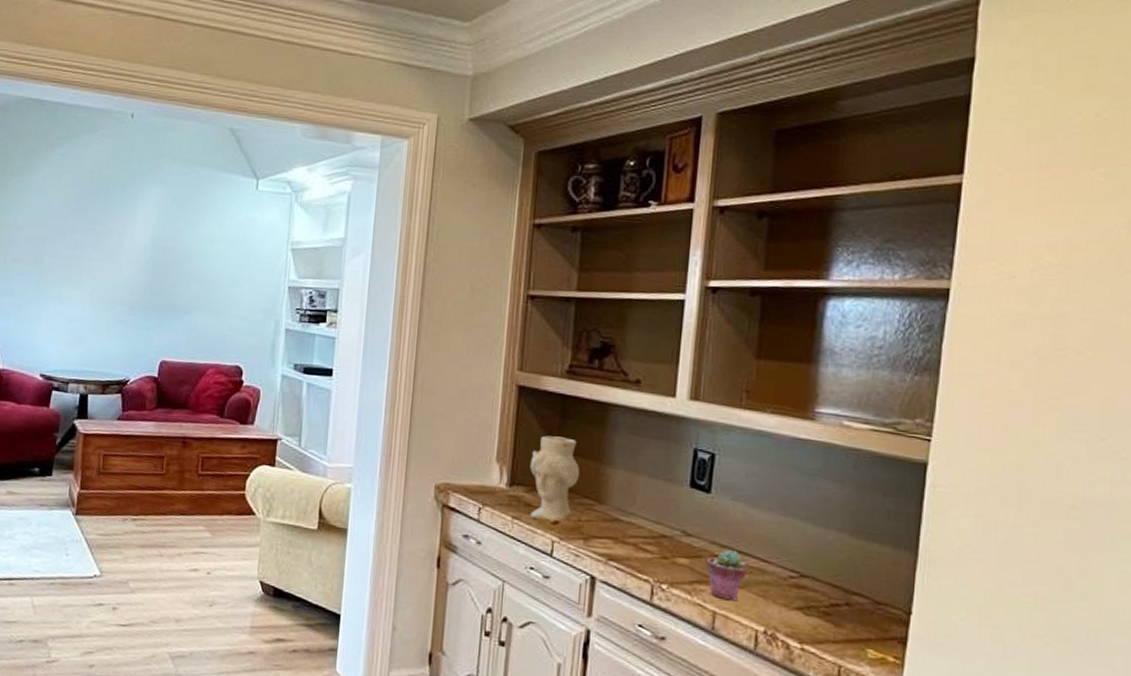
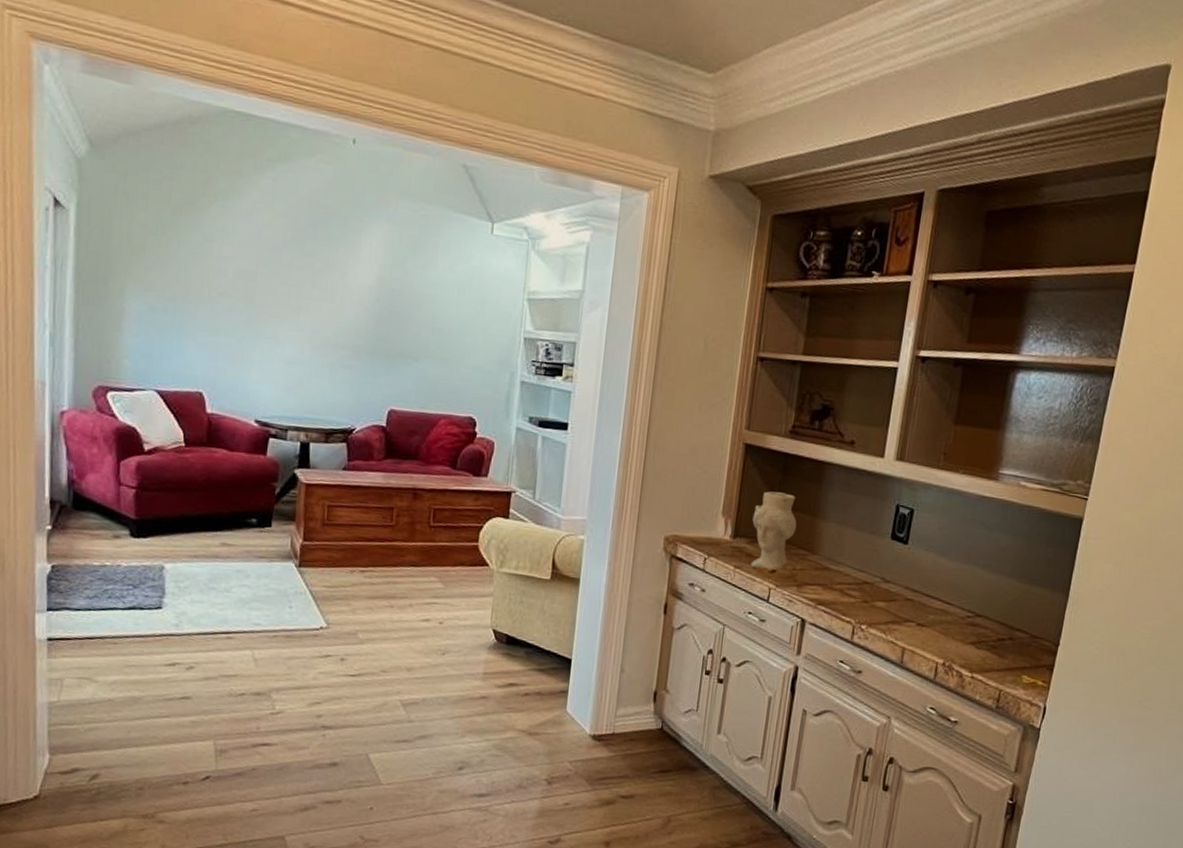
potted succulent: present [706,550,747,601] -> none [899,594,933,638]

